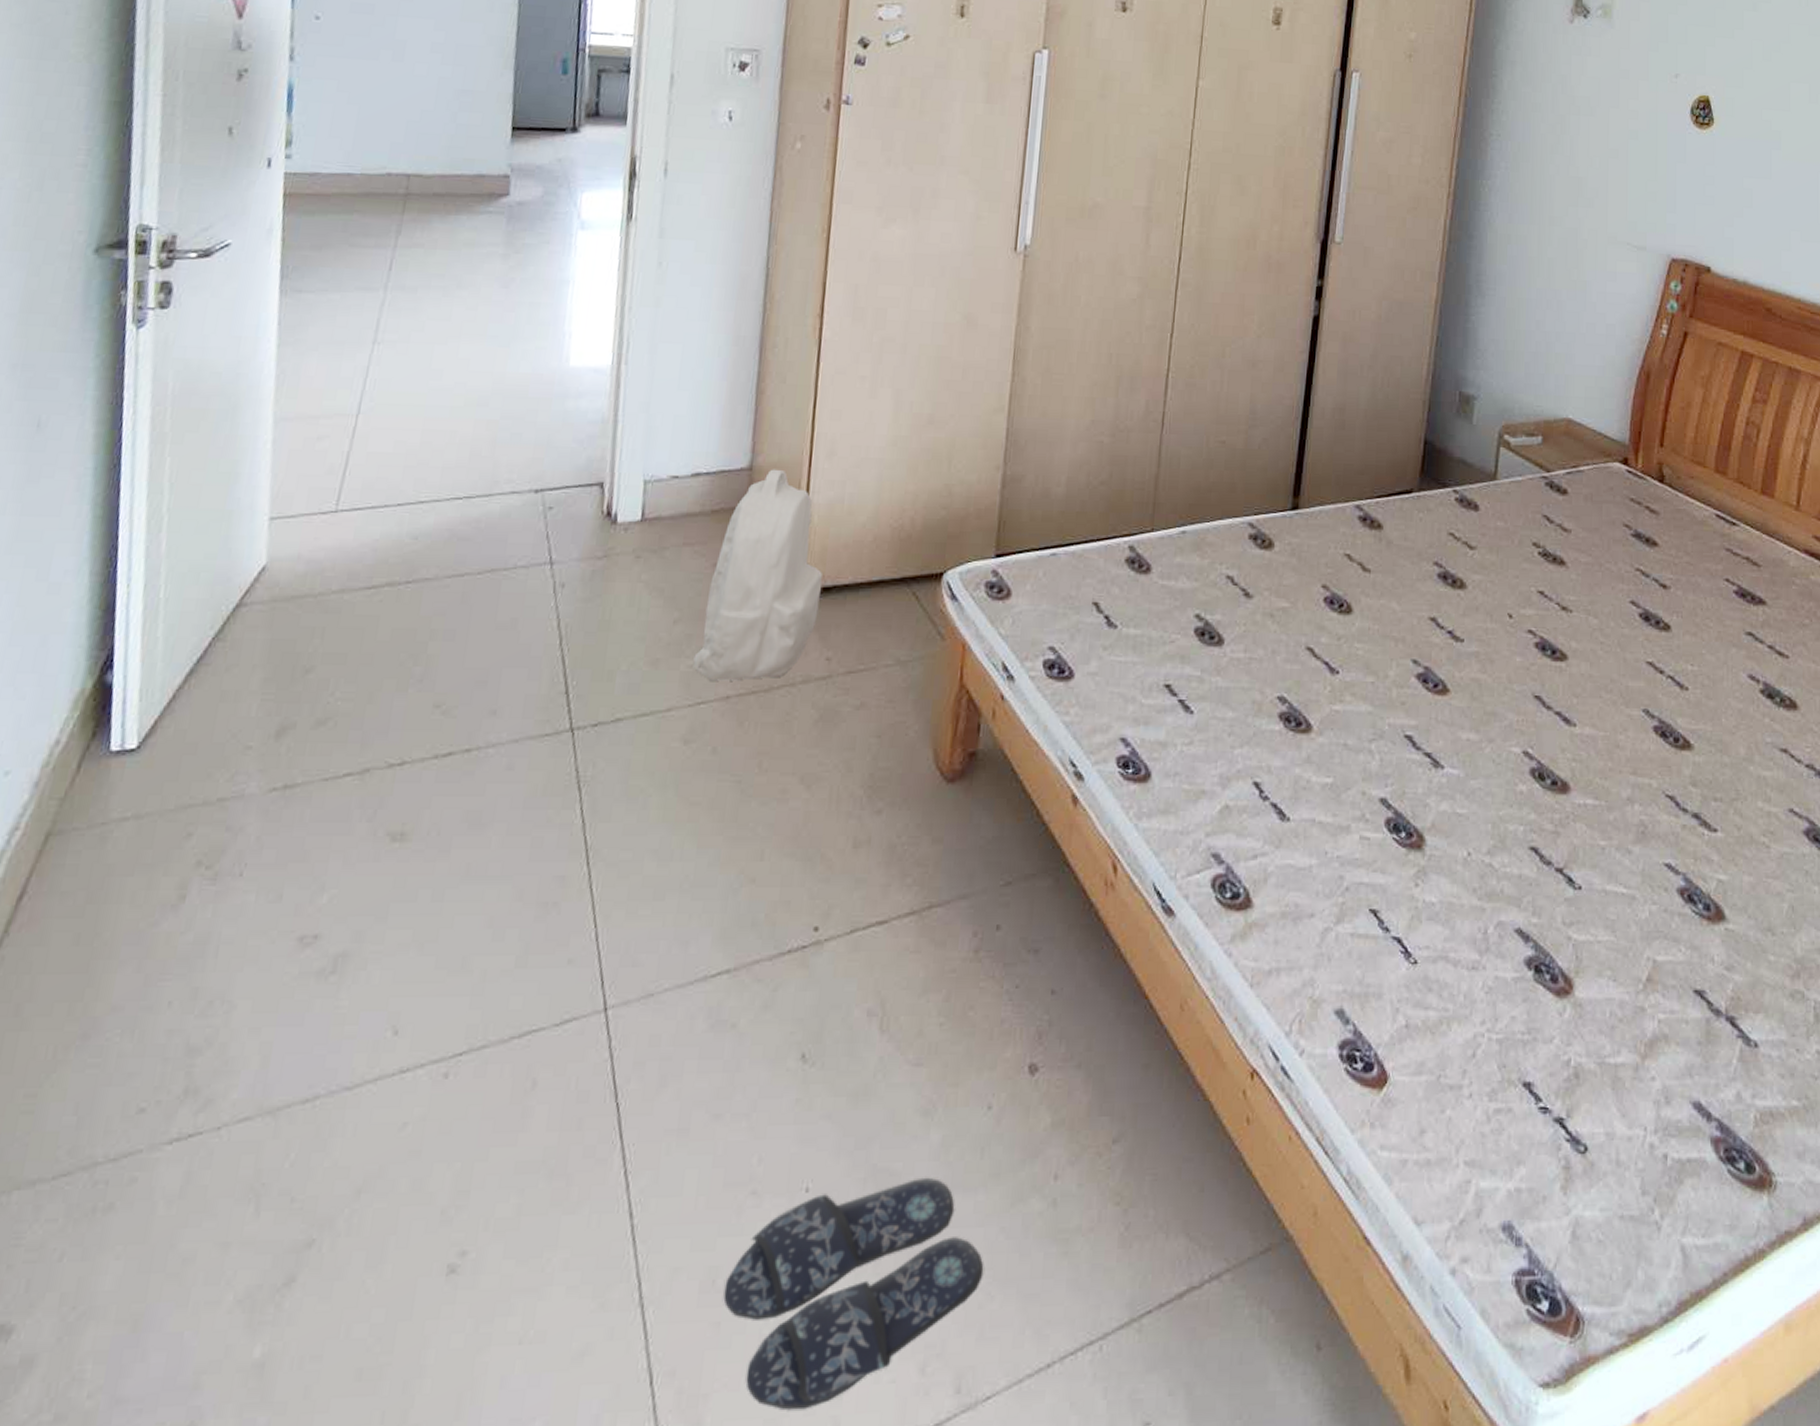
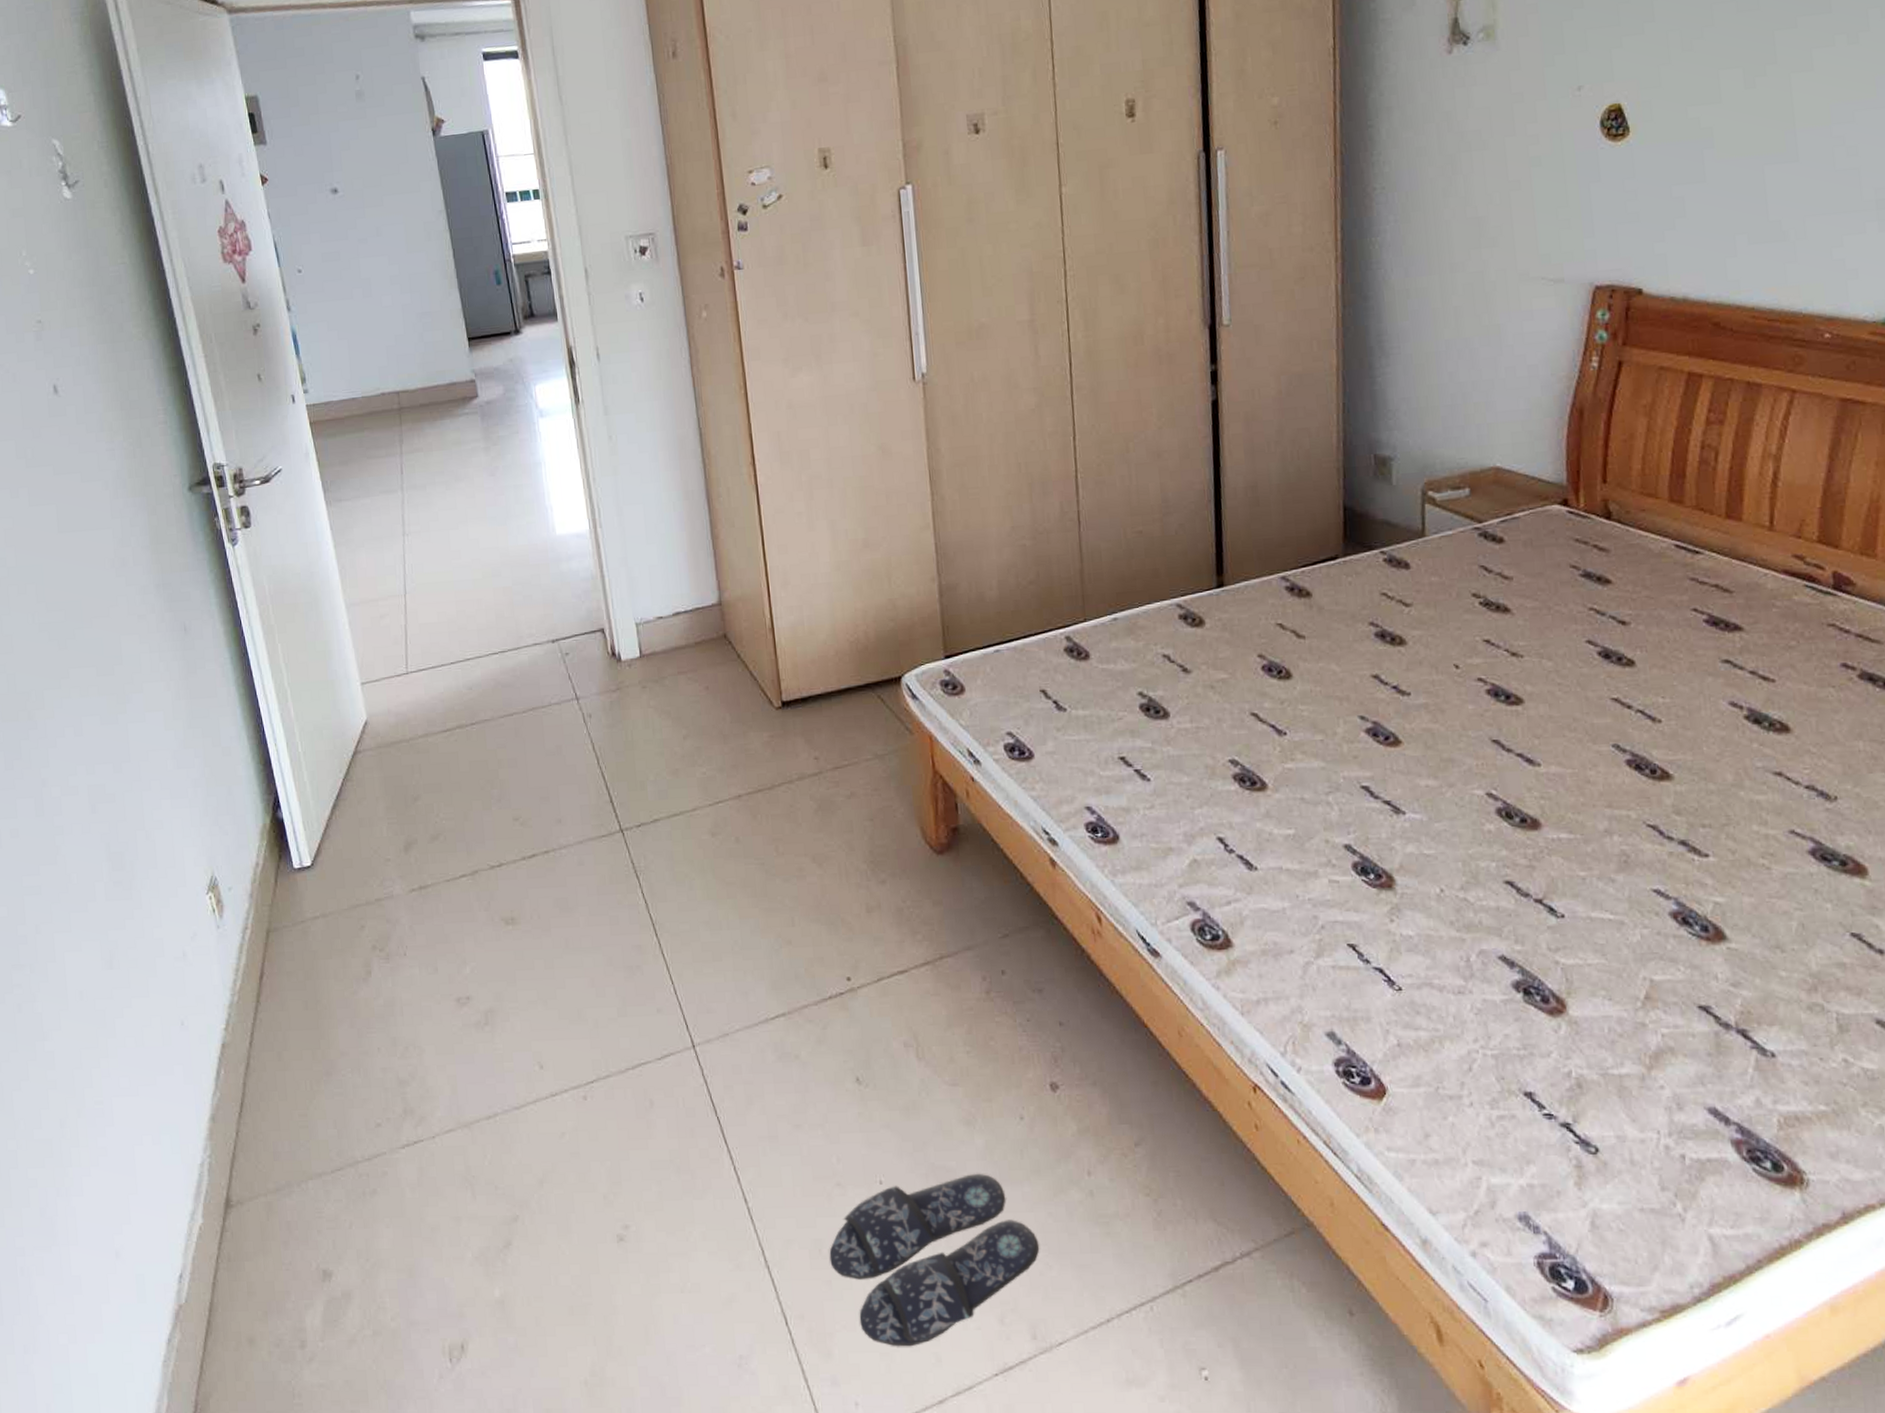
backpack: present [693,469,823,681] -> none [705,601,800,784]

